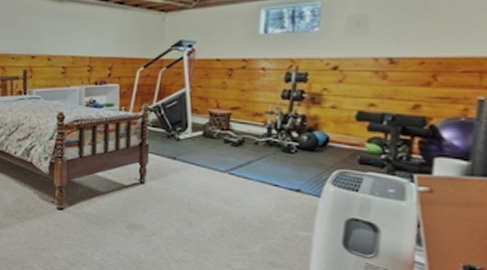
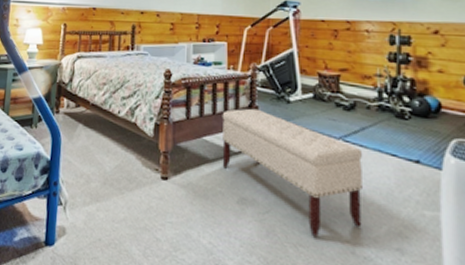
bench: none [113,146,247,254] -> present [222,108,363,238]

